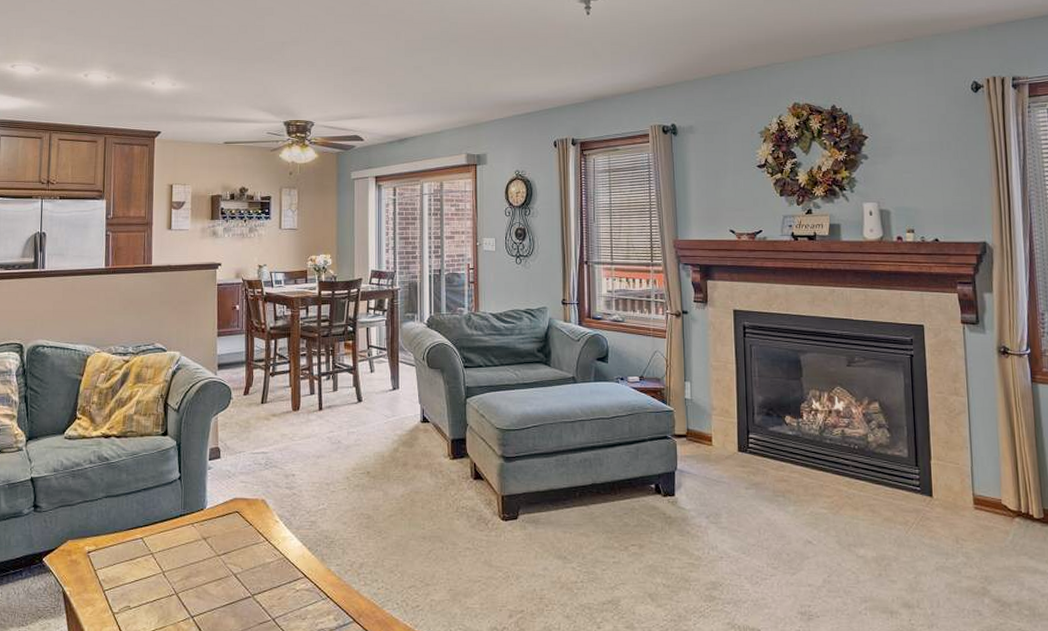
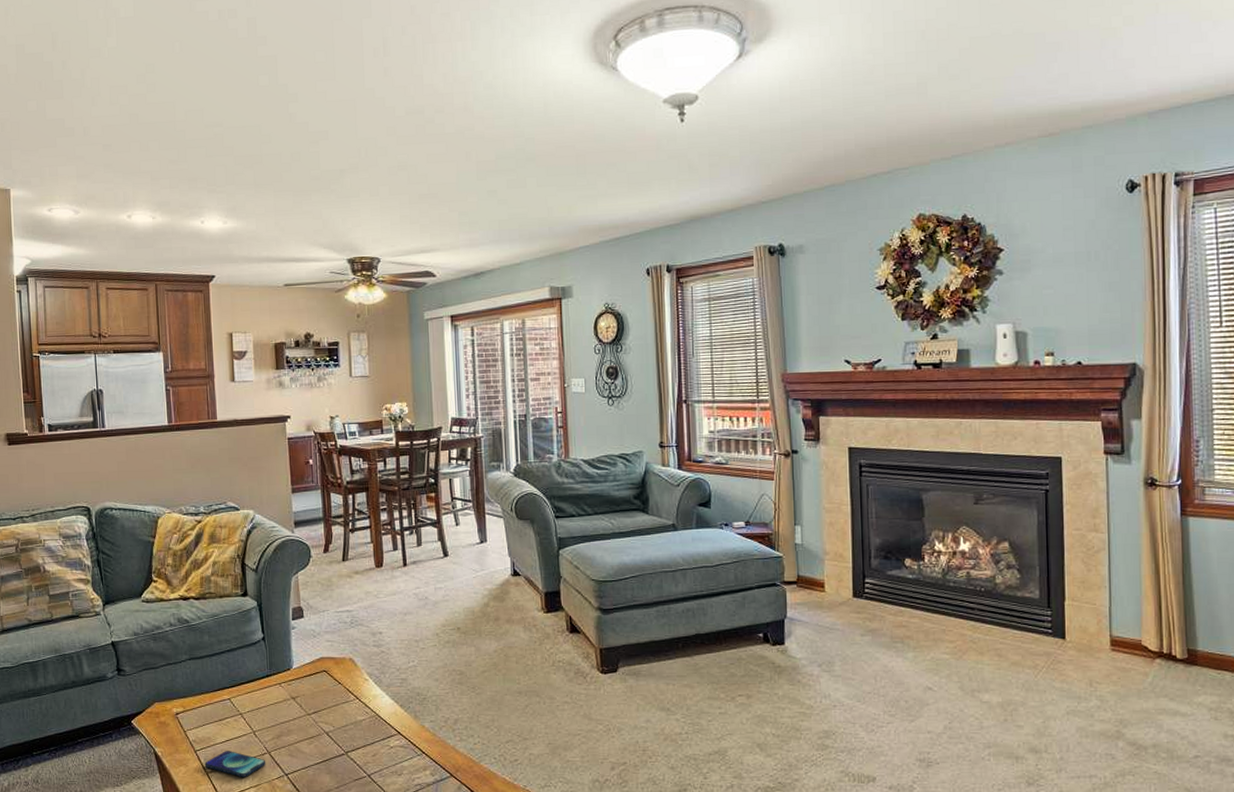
smartphone: none [112,591,173,619] -> present [204,751,266,777]

